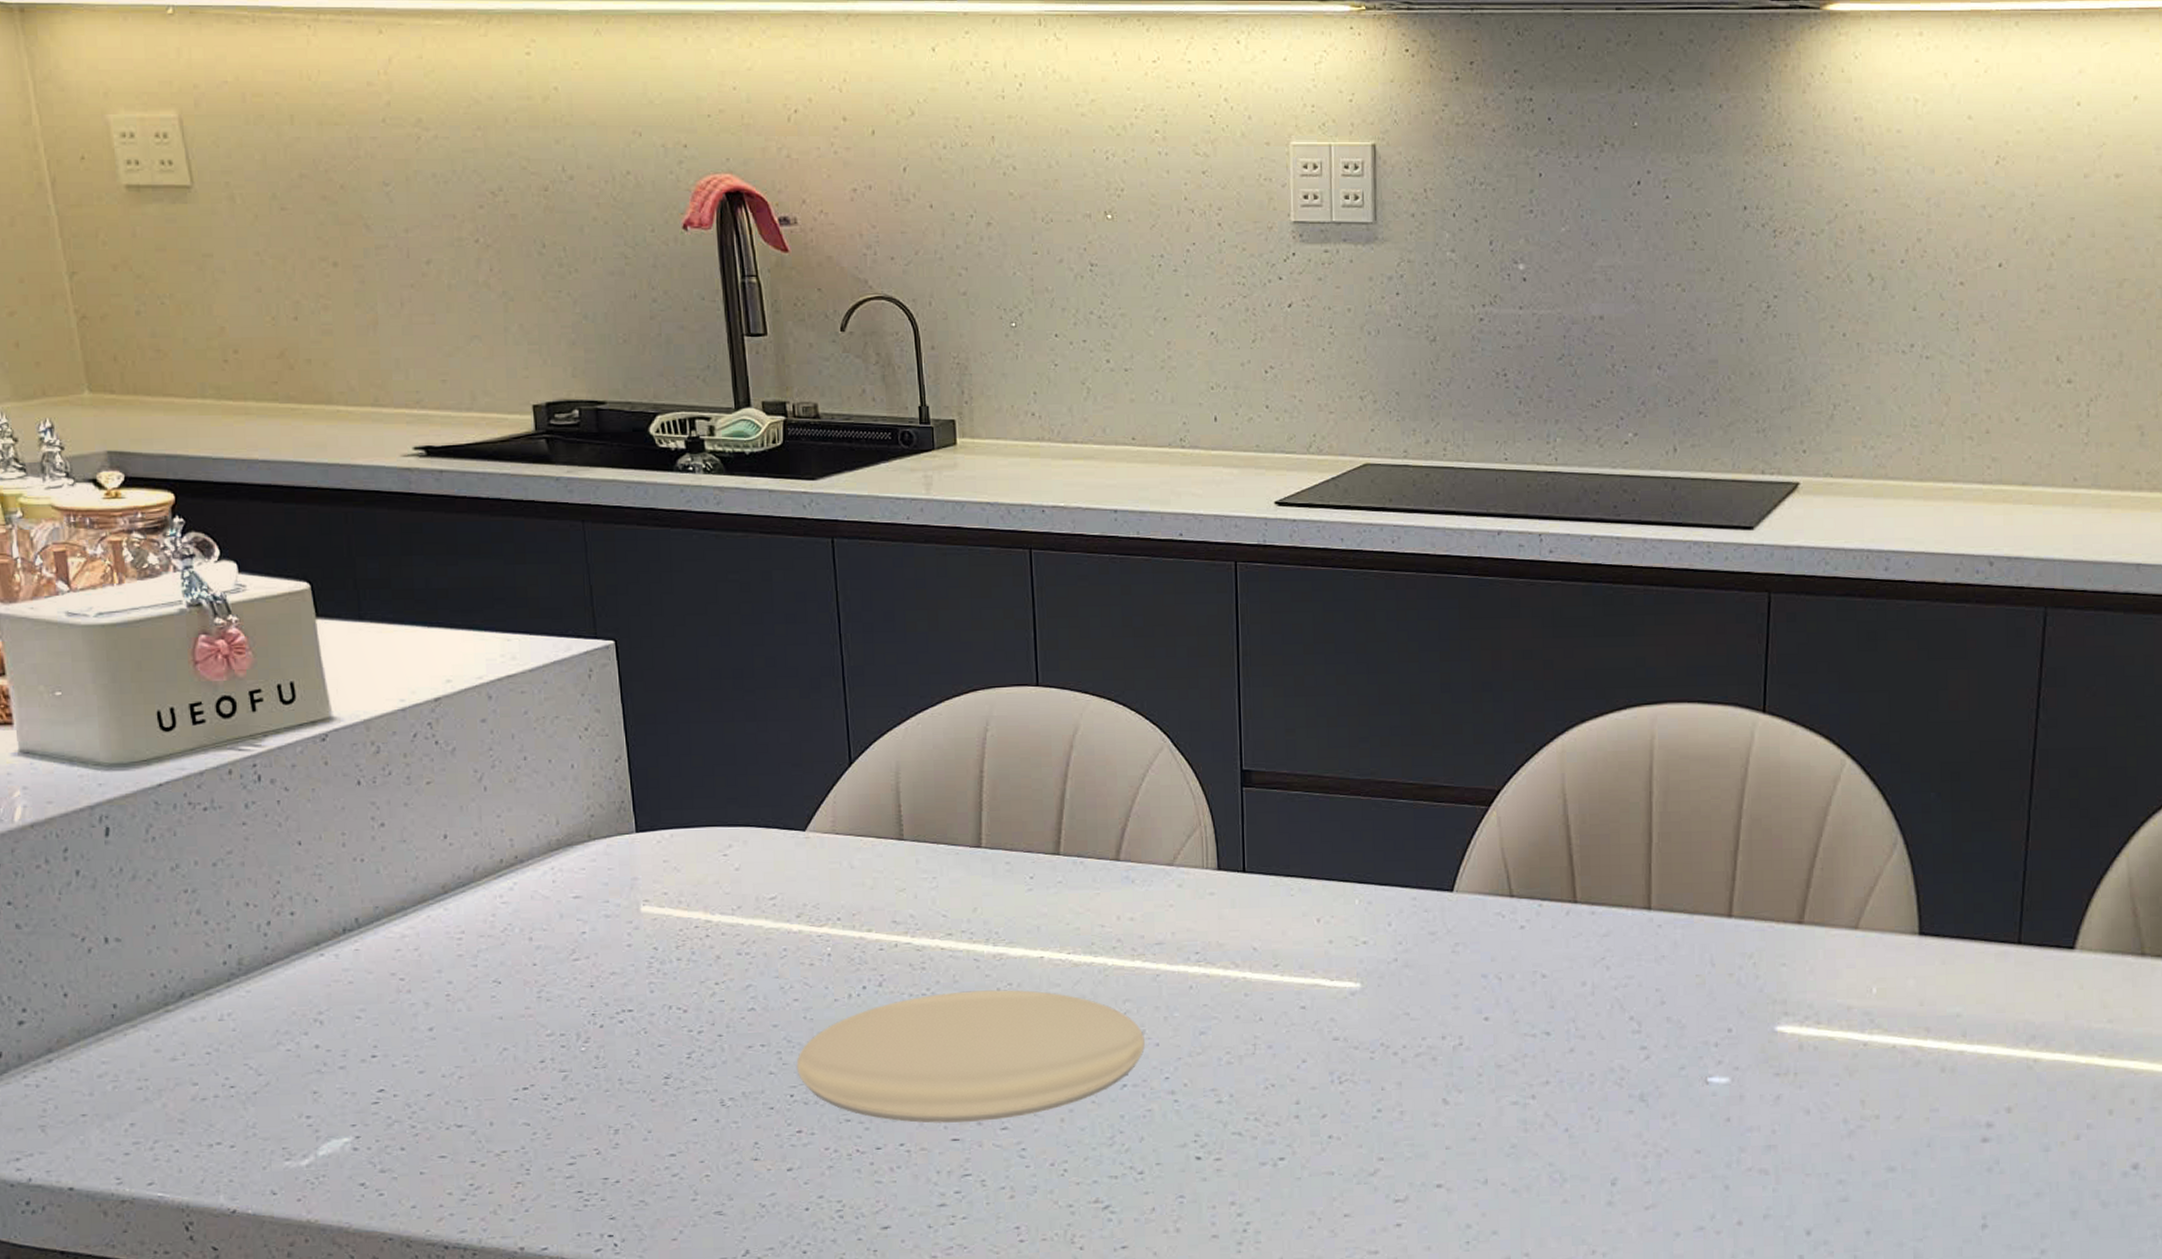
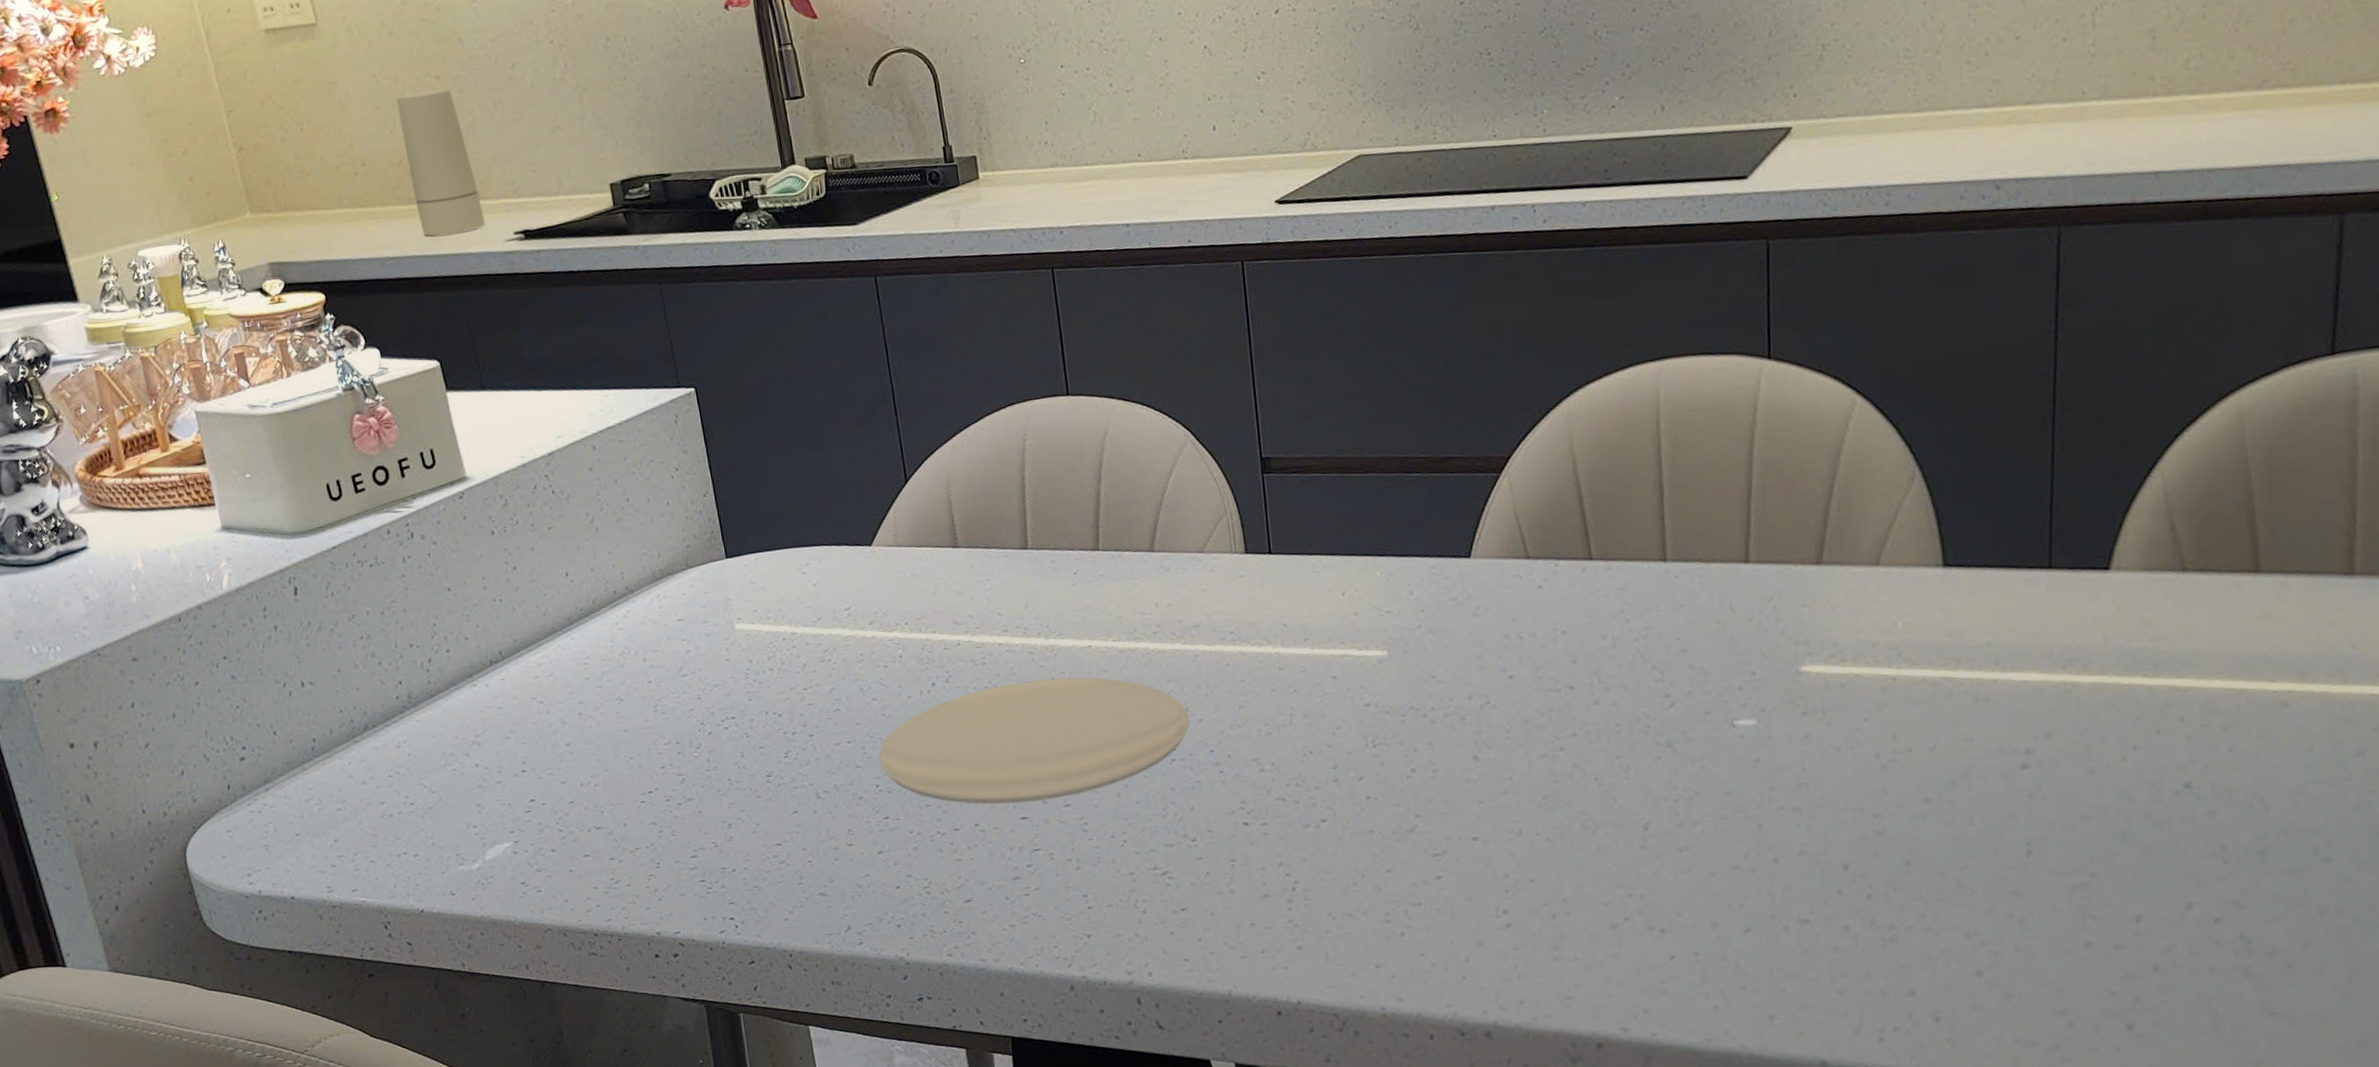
canister: none [283,277,380,442] -> present [396,88,485,236]

